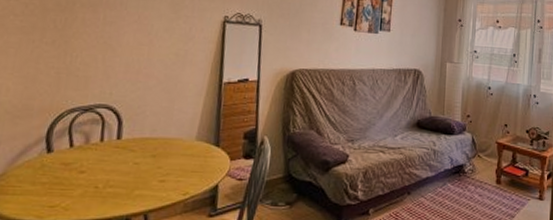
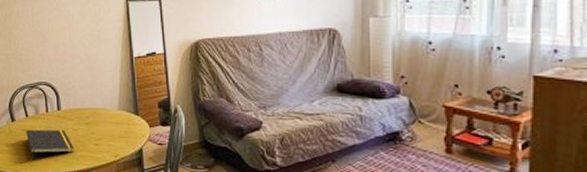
notepad: none [65,162,132,205] -> present [26,129,74,162]

